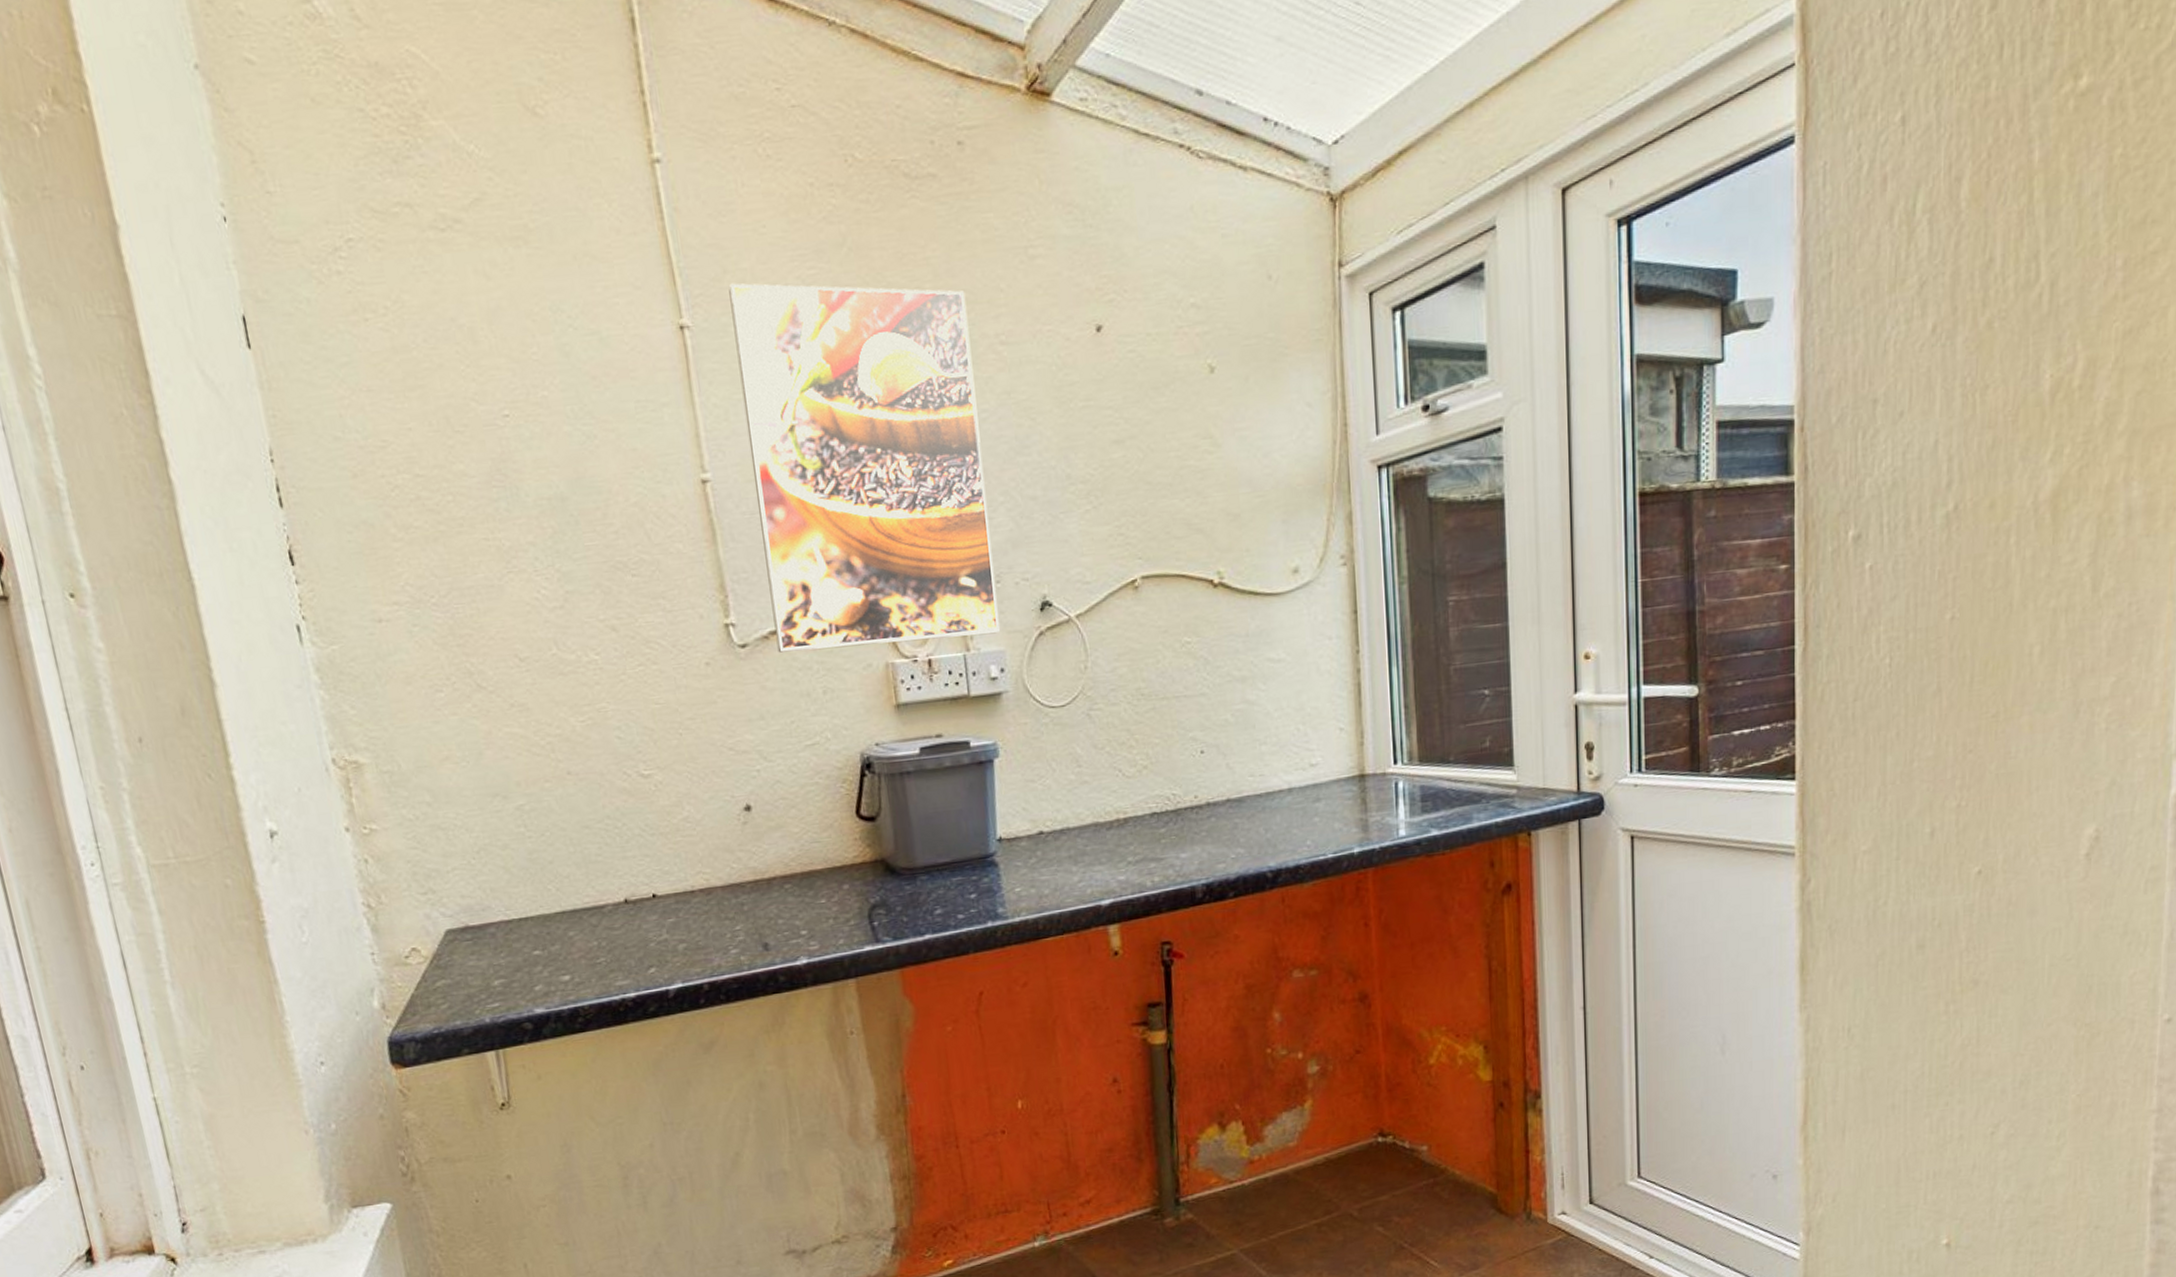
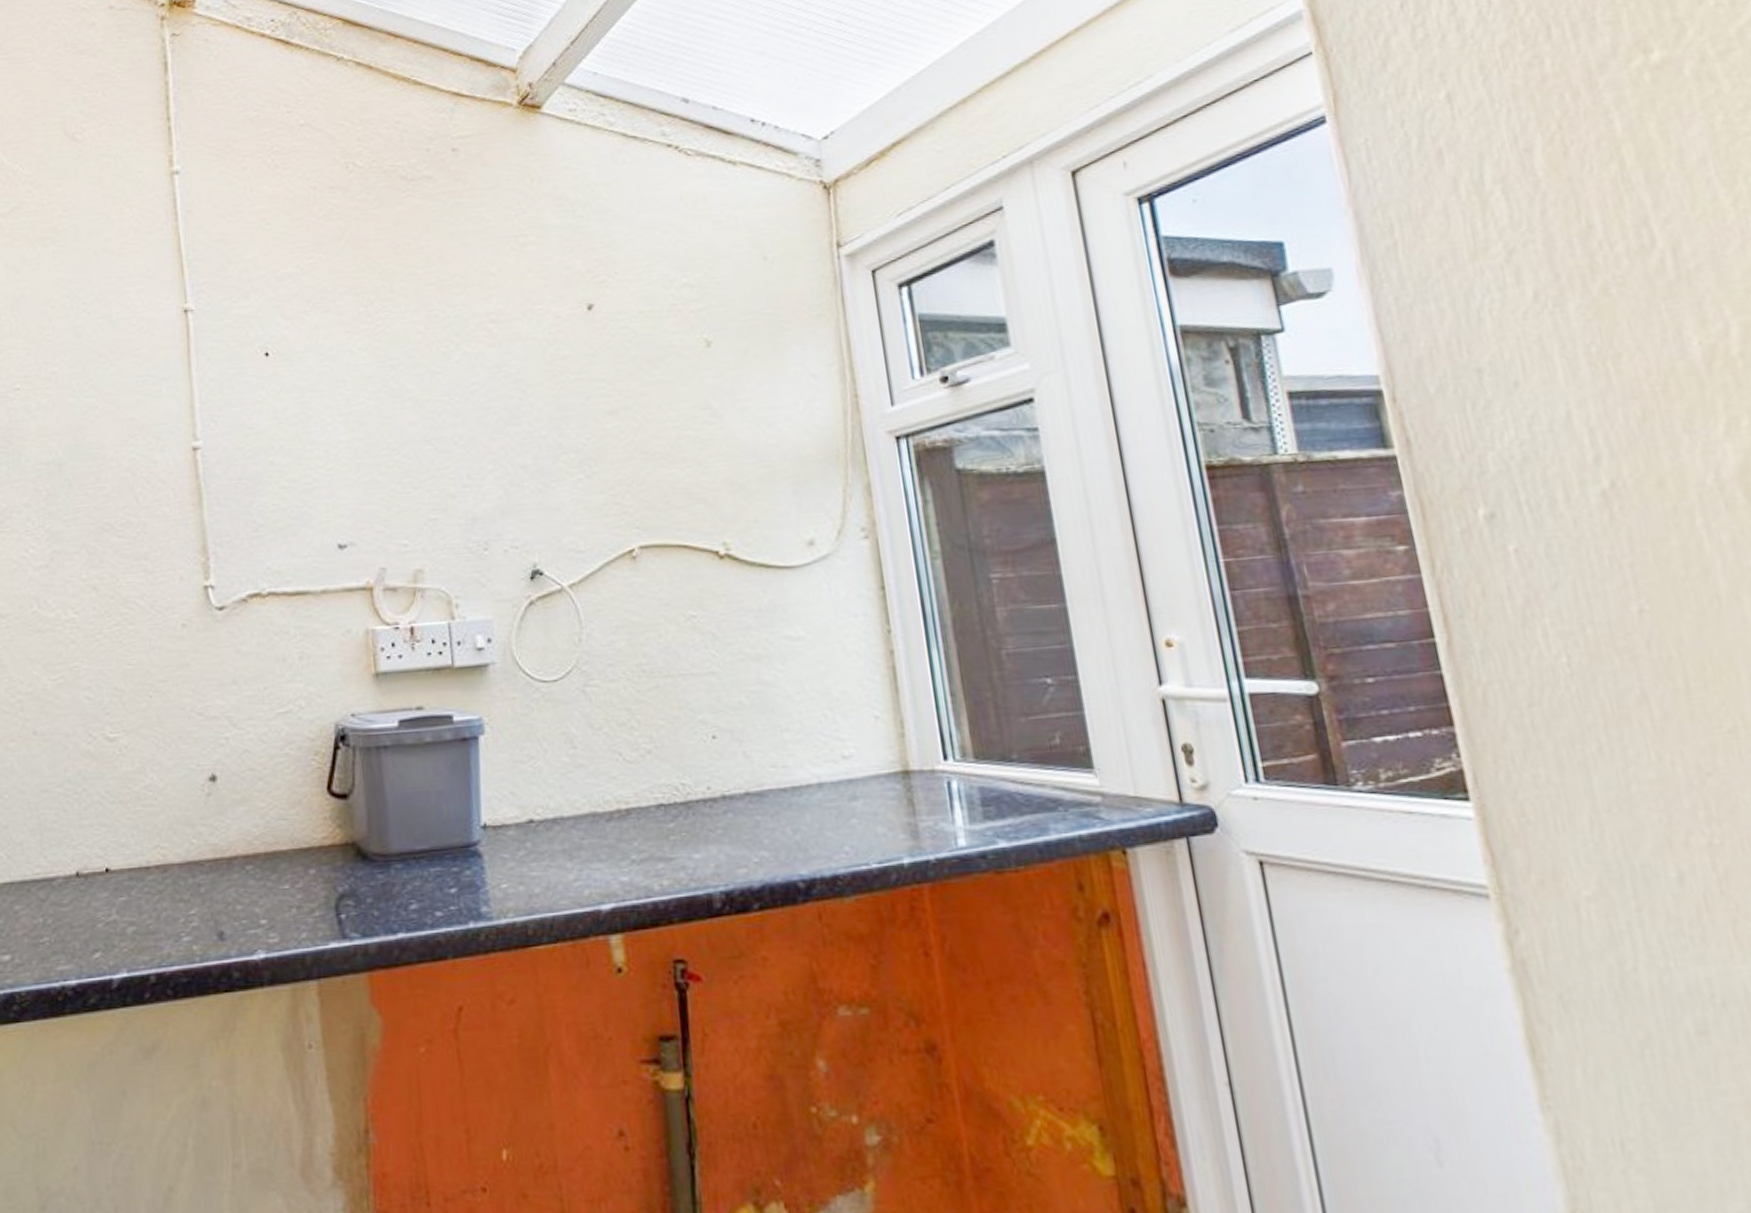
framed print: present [729,283,1000,653] -> none [232,272,487,616]

